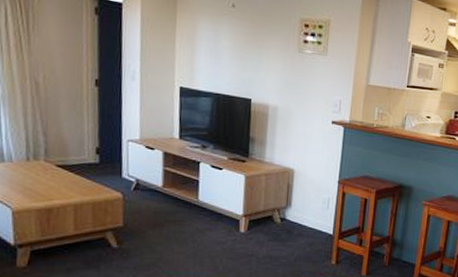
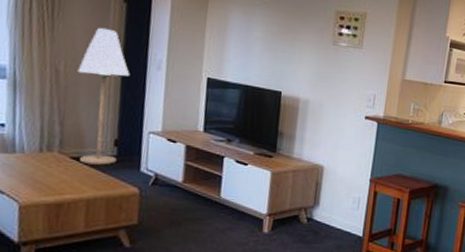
floor lamp: none [56,39,106,172] -> present [77,27,130,165]

